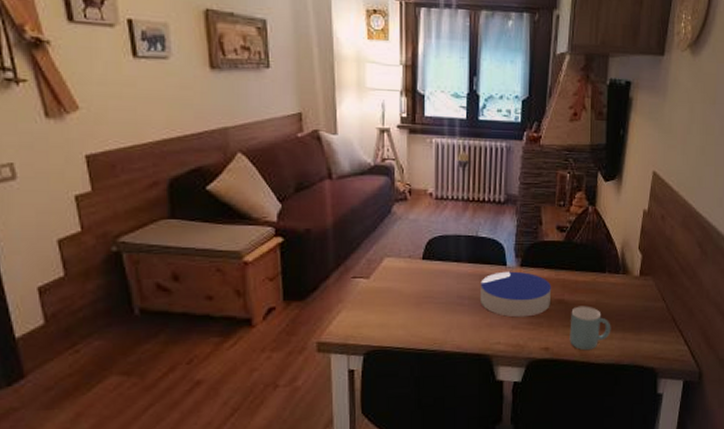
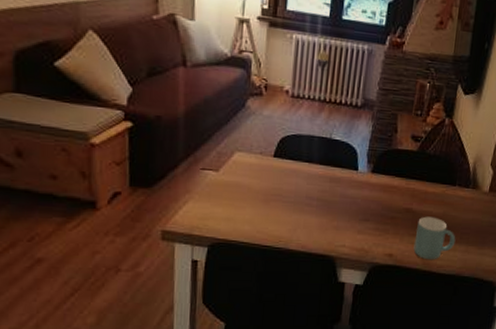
coaster: present [480,271,552,317] -> none [329,176,401,223]

